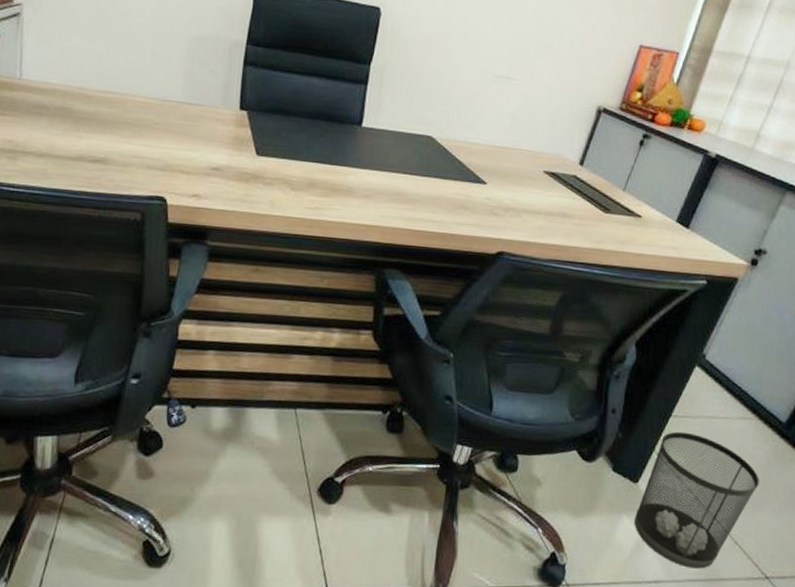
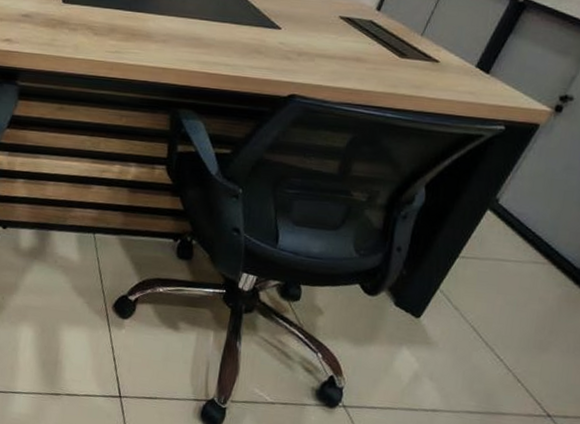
waste bin: present [635,431,759,569] -> none [414,271,548,402]

